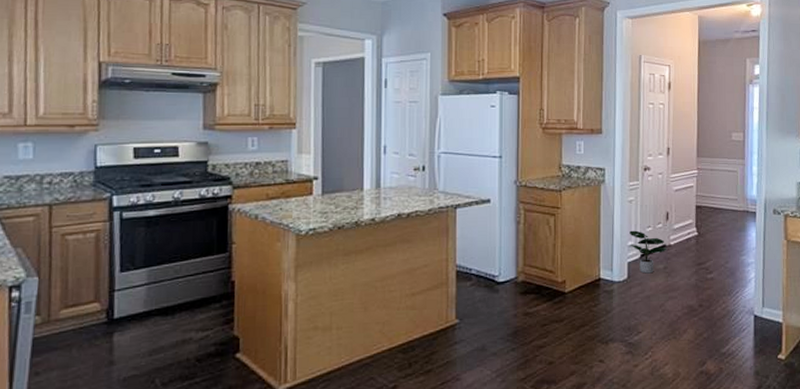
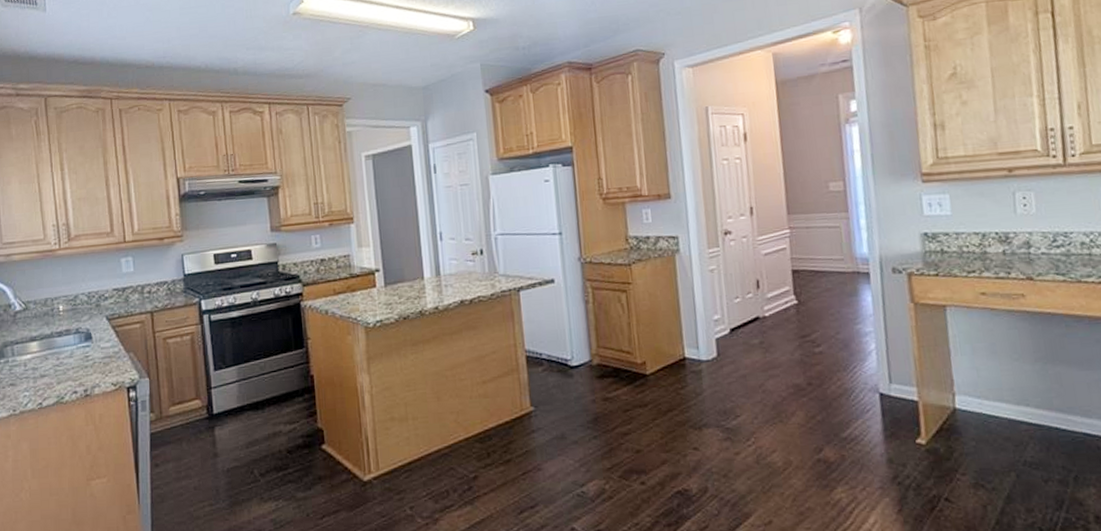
potted plant: present [630,230,666,274] -> none [714,302,761,350]

